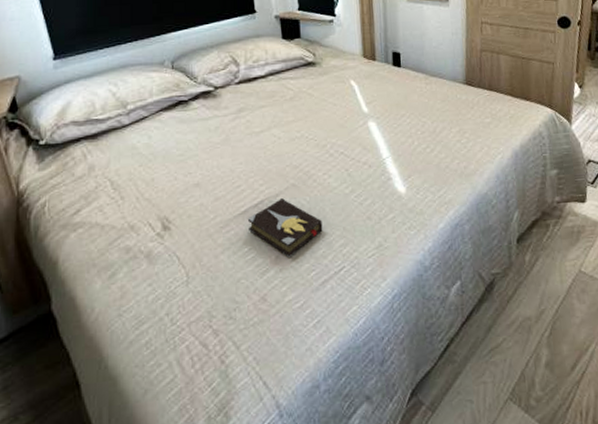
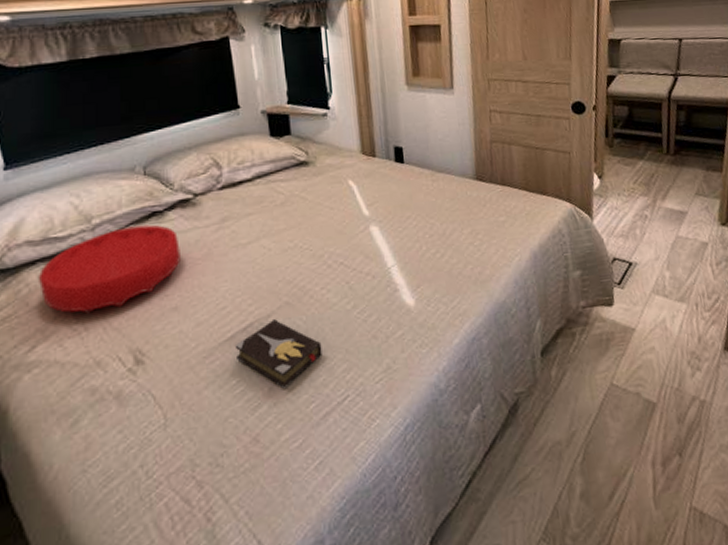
cushion: none [82,112,202,186] -> present [38,224,181,315]

